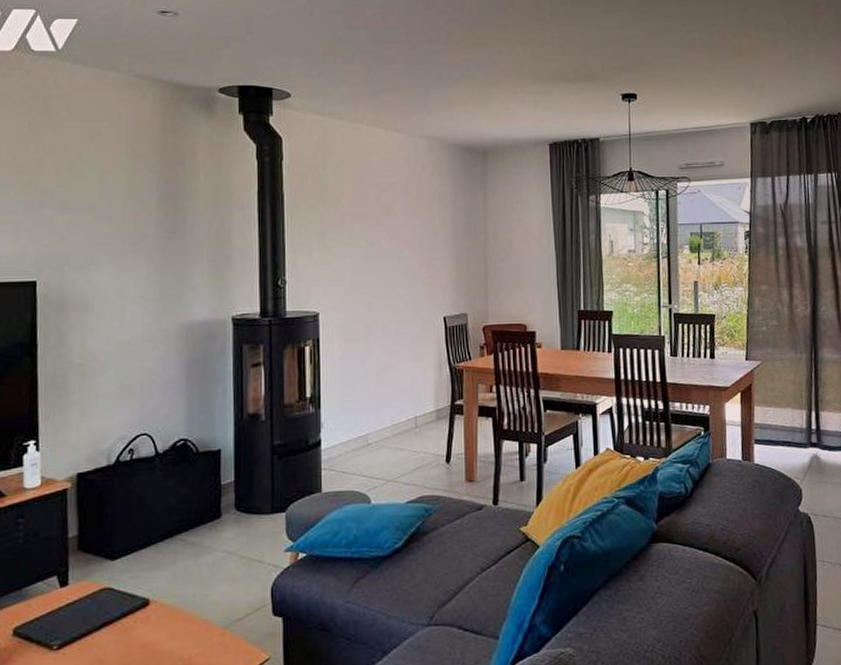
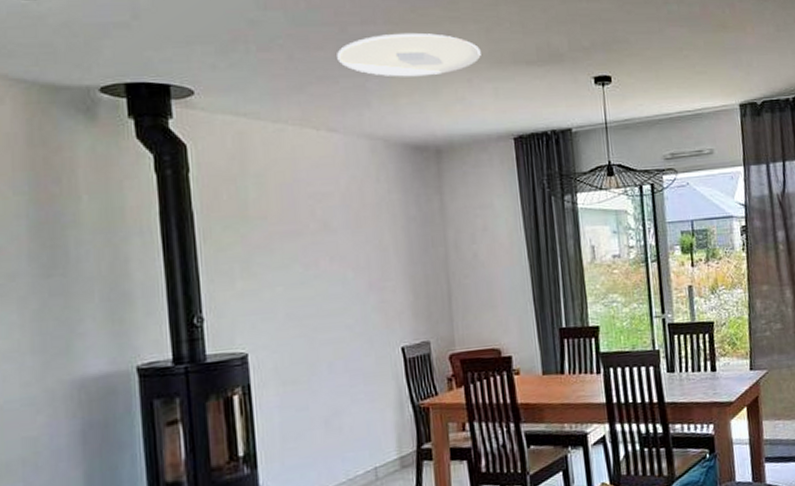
ceiling light: none [406,51,526,89] -> present [337,32,481,77]

